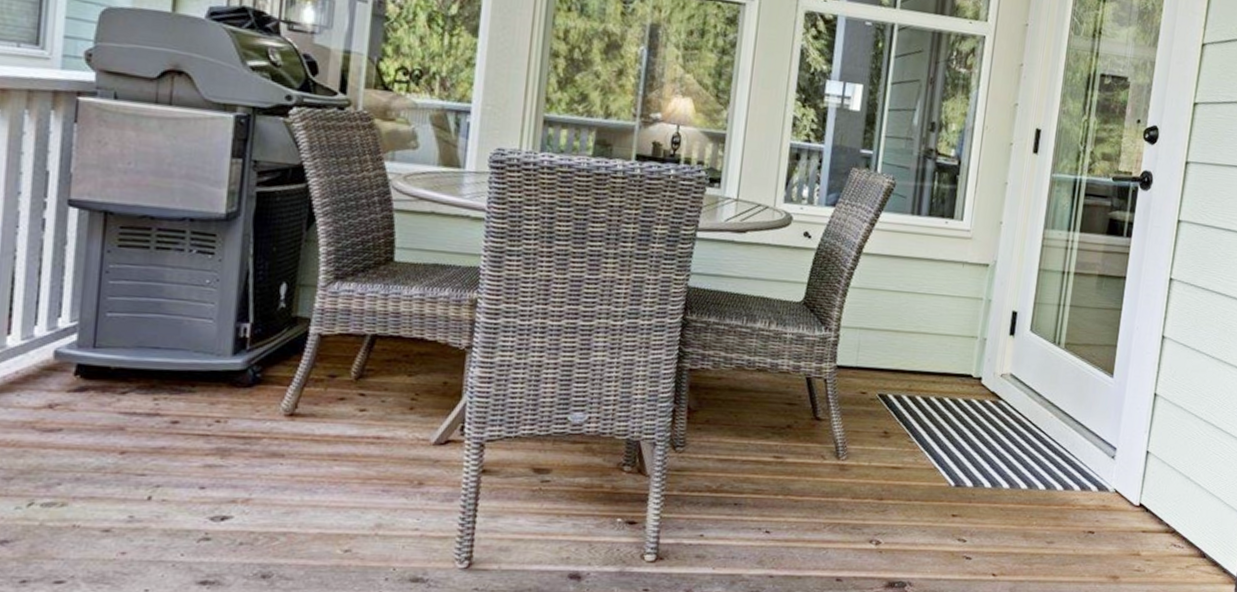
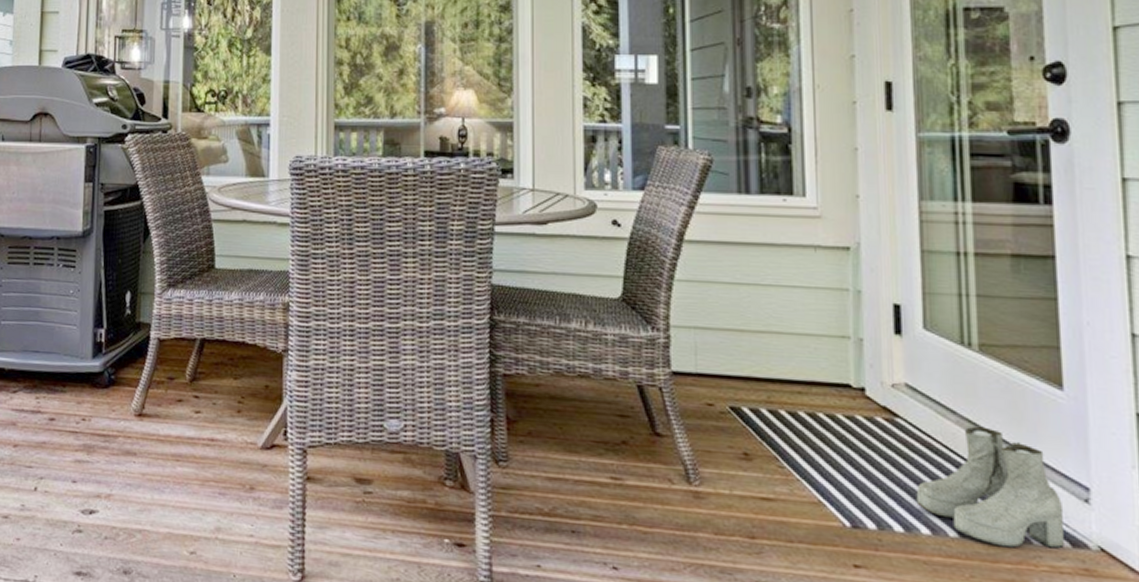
boots: none [1003,405,1098,494] -> present [916,426,1064,549]

